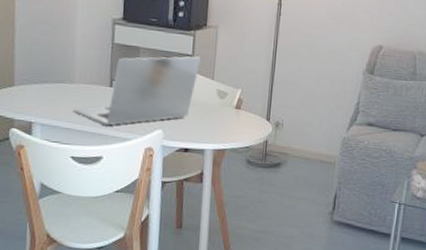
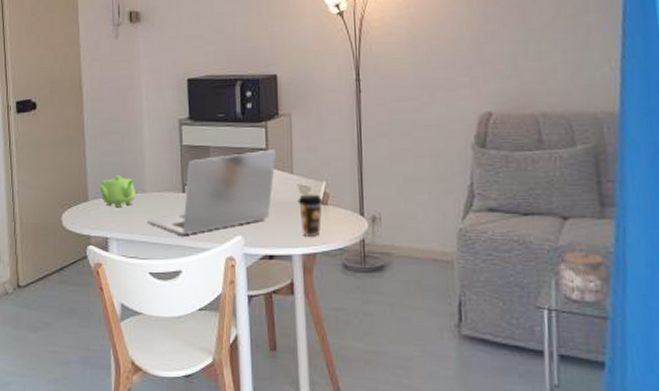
teapot: none [26,64,64,95] -> present [99,175,135,208]
coffee cup: none [215,98,238,135] -> present [297,194,324,236]

